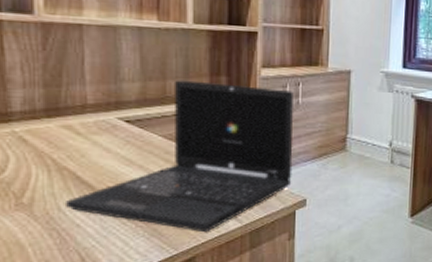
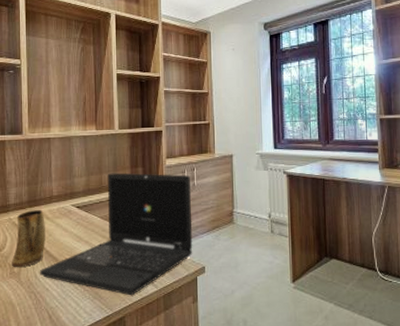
mug: none [17,121,75,198] -> present [11,210,45,268]

